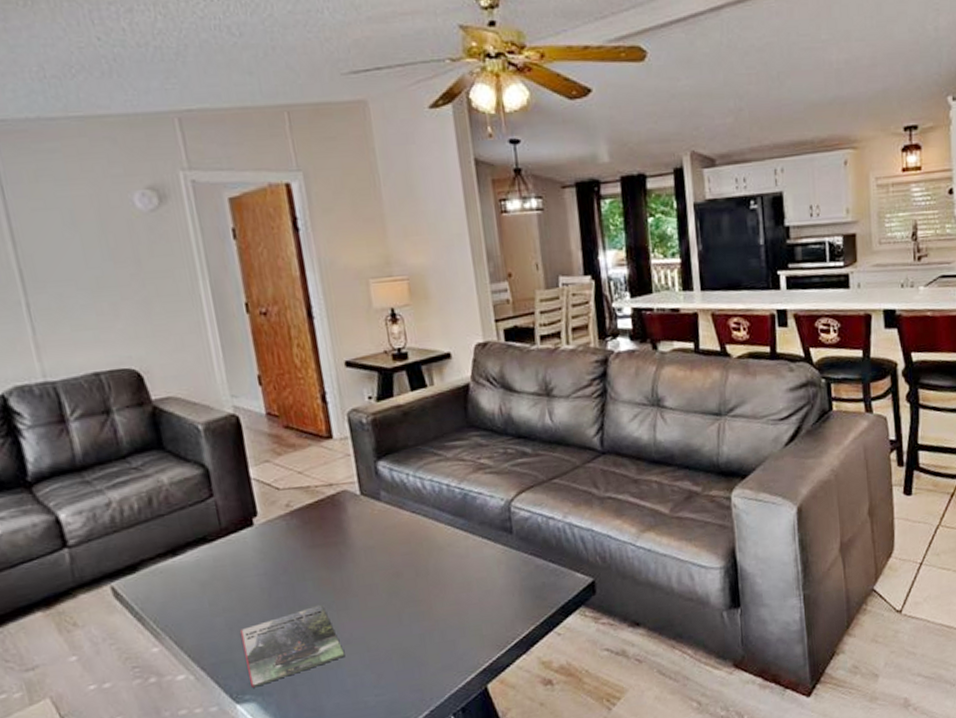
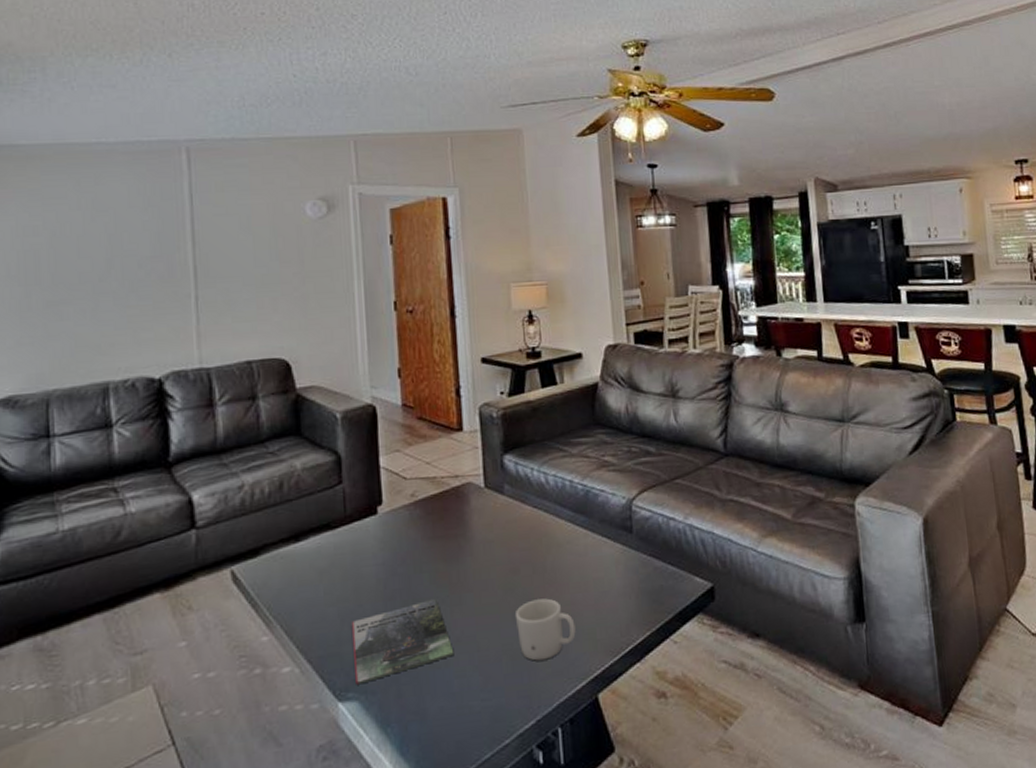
mug: none [401,599,463,658] -> present [514,598,576,661]

